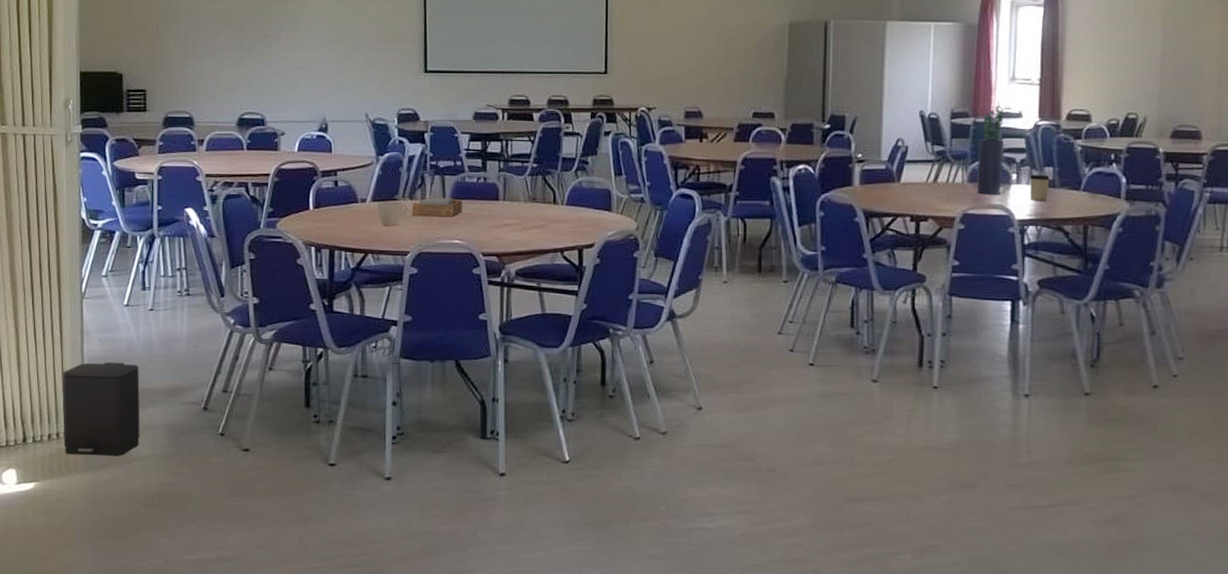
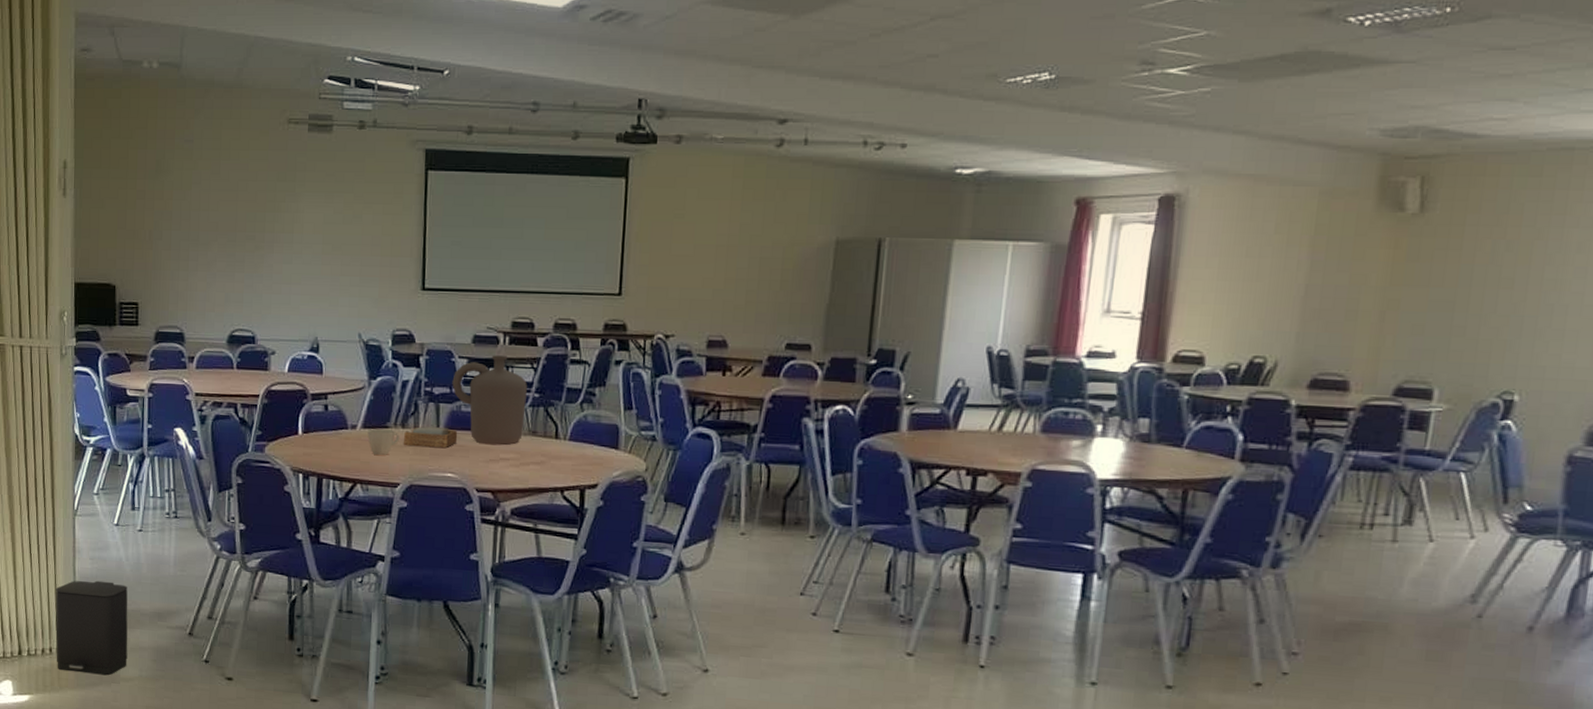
water jug: none [456,130,526,212] -> present [452,355,527,446]
vase: present [977,102,1004,195] -> none [1051,339,1093,449]
cup: present [1030,174,1050,202] -> none [1117,426,1144,459]

